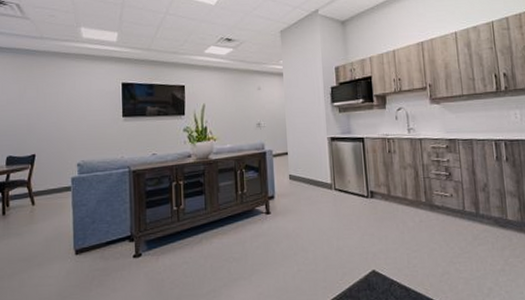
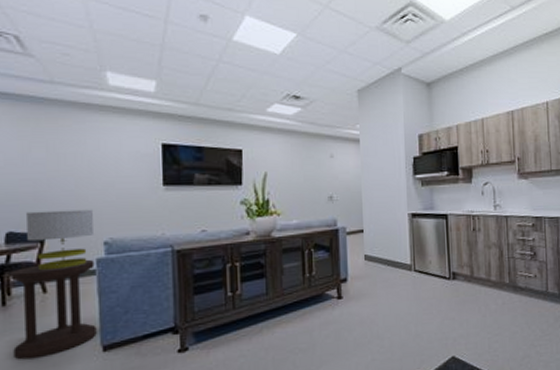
side table: none [9,178,71,260] -> present [11,259,97,360]
table lamp: none [22,137,69,187] -> present [27,209,93,271]

